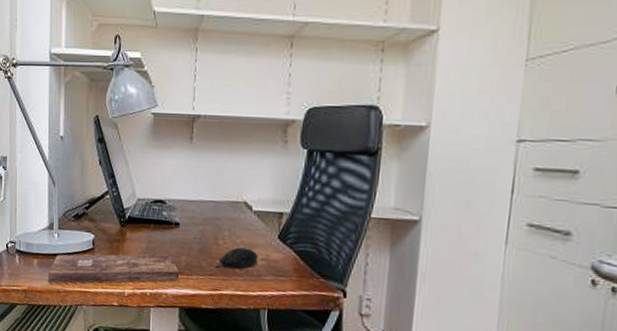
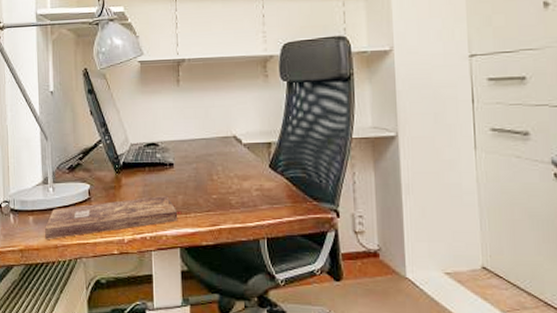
computer mouse: present [215,247,258,270] -> none [212,180,252,204]

